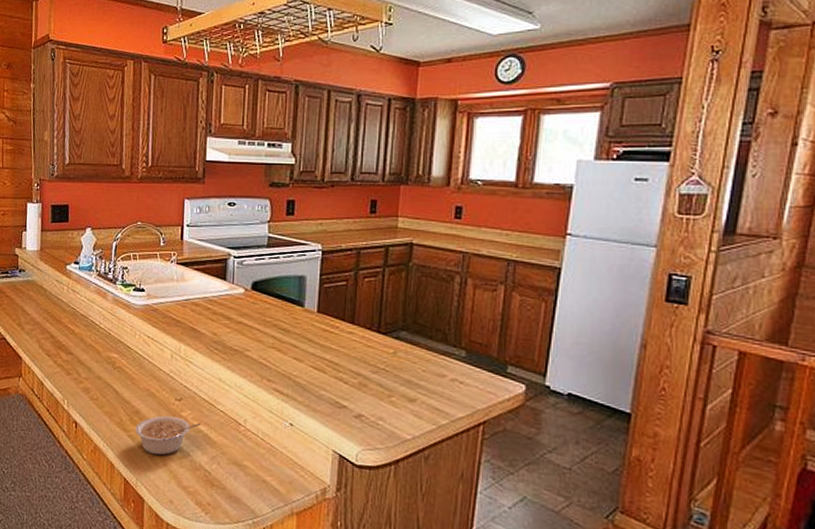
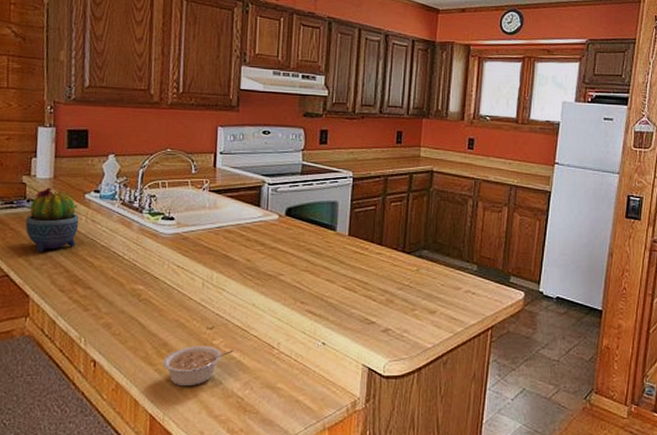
potted cactus: none [18,259,62,319] -> present [25,187,79,253]

